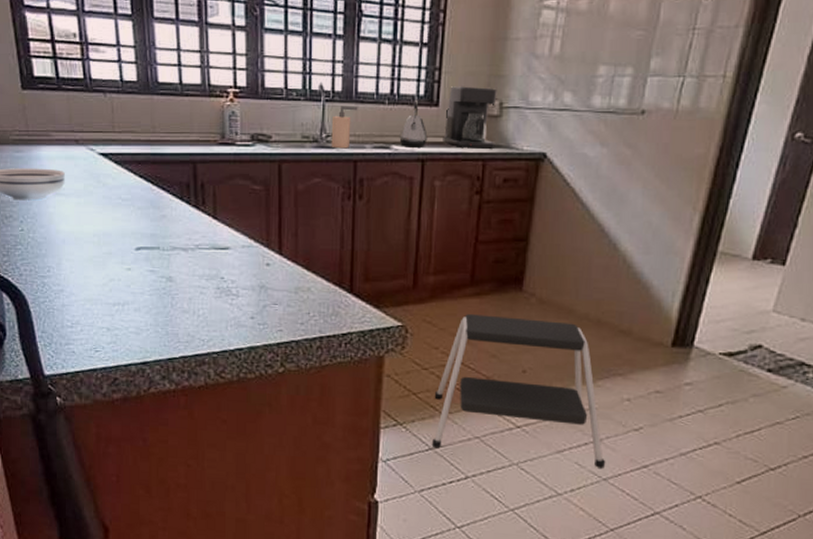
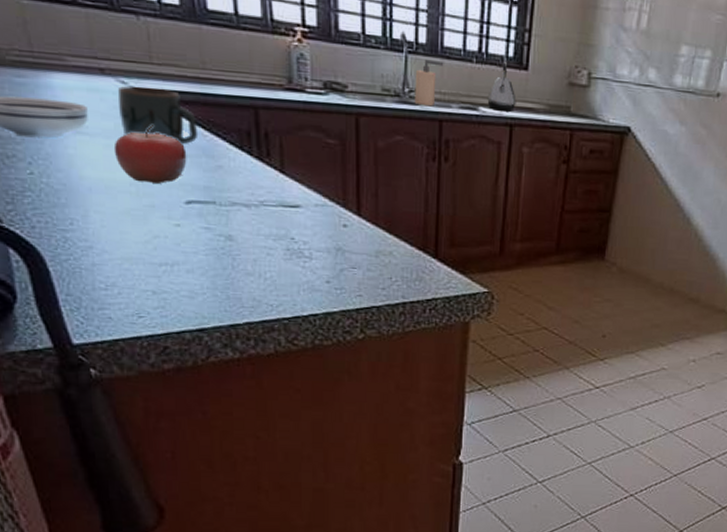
fruit: none [82,184,138,233] -> present [113,125,187,184]
mug: none [87,152,148,200] -> present [117,86,199,147]
step stool: present [431,314,606,468] -> none [516,281,673,422]
coffee maker: present [443,86,497,149] -> none [531,50,586,119]

